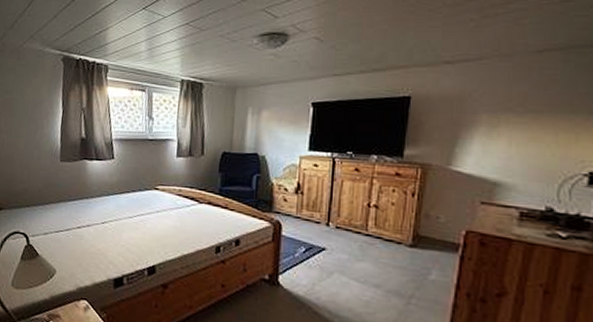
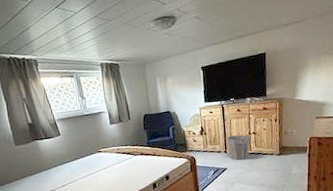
waste bin: none [332,203,368,242] -> present [226,134,250,161]

